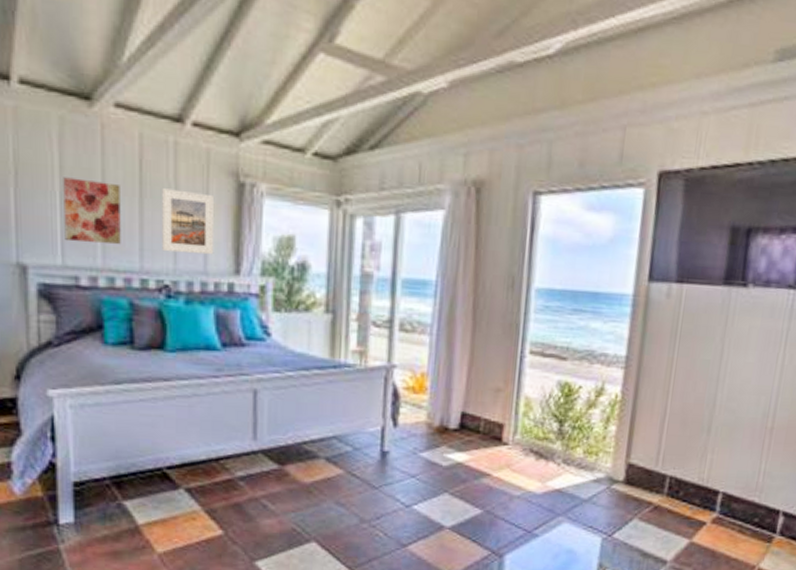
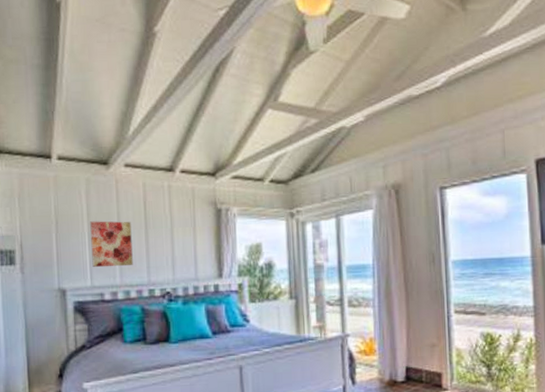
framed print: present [161,188,215,255] -> none [160,220,202,267]

